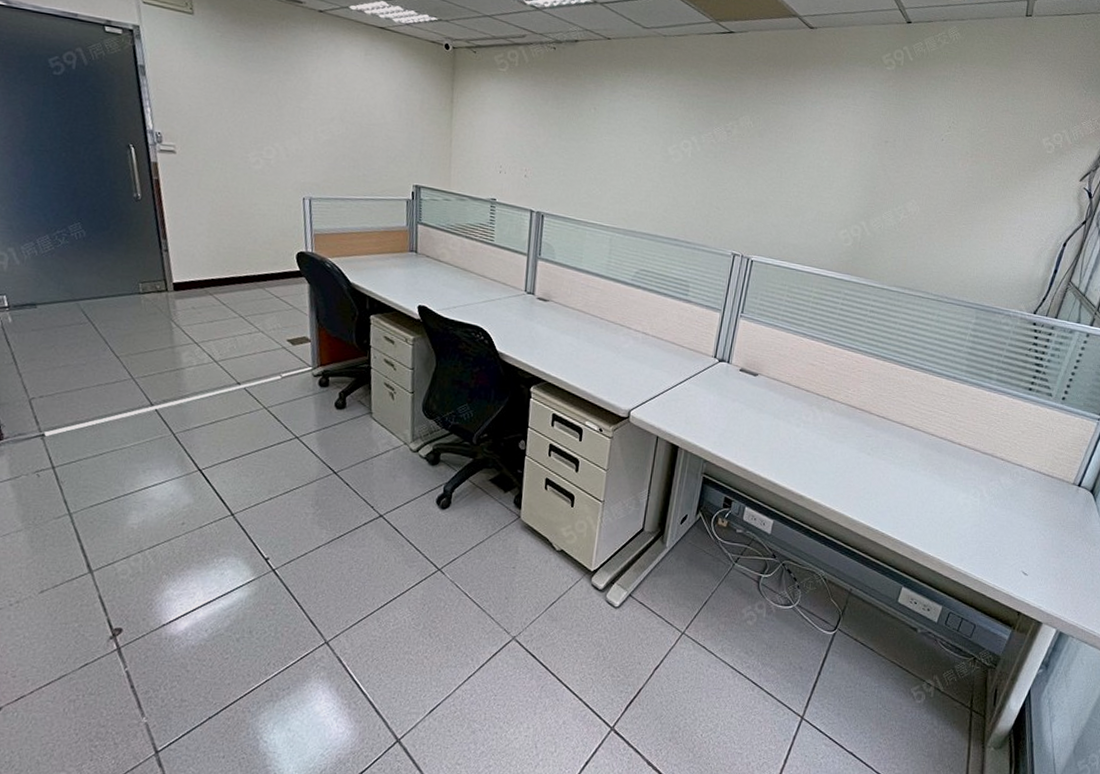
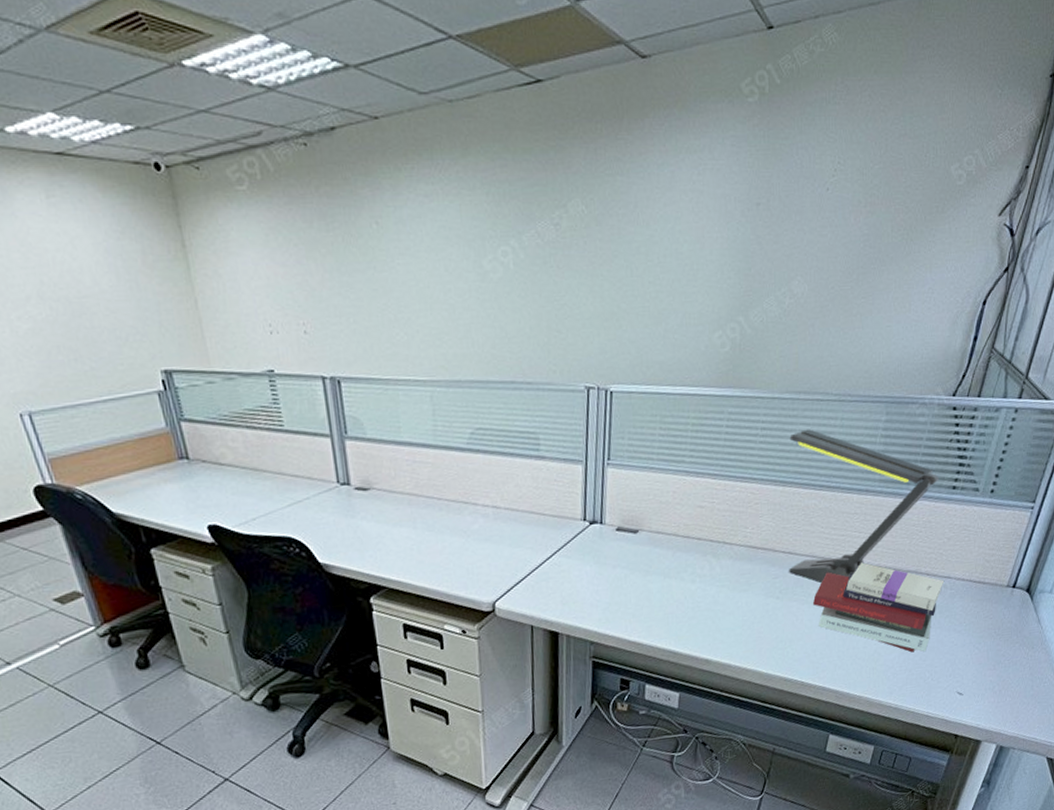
desk lamp: none [881,318,1017,449] -> present [789,429,939,582]
books: none [898,438,1017,529] -> present [812,562,945,653]

